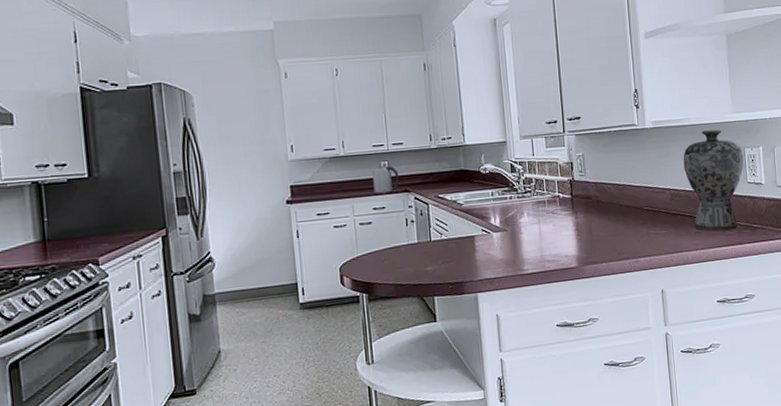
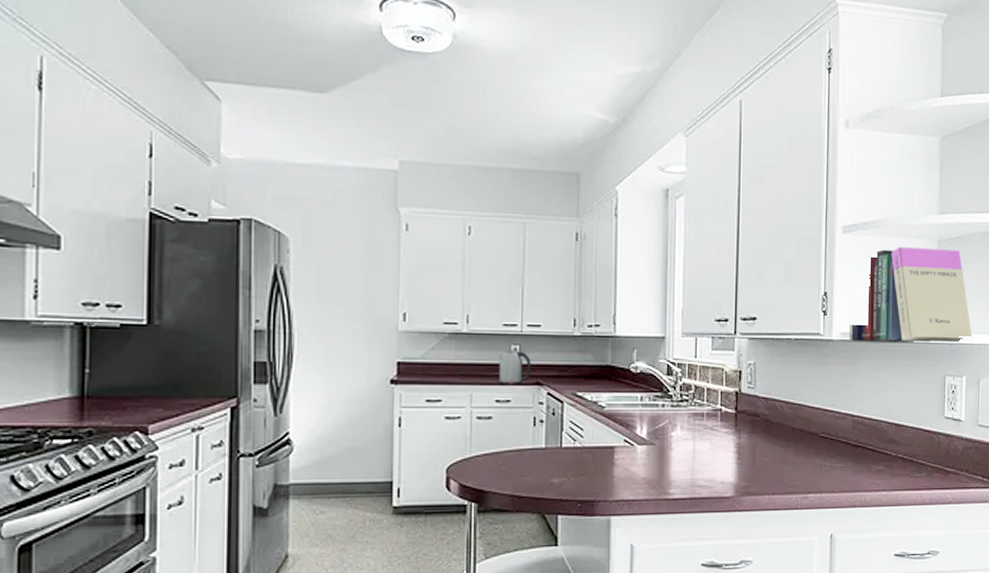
books: none [659,41,764,128] -> present [849,247,972,344]
vase: present [683,129,744,232] -> none [872,351,943,472]

